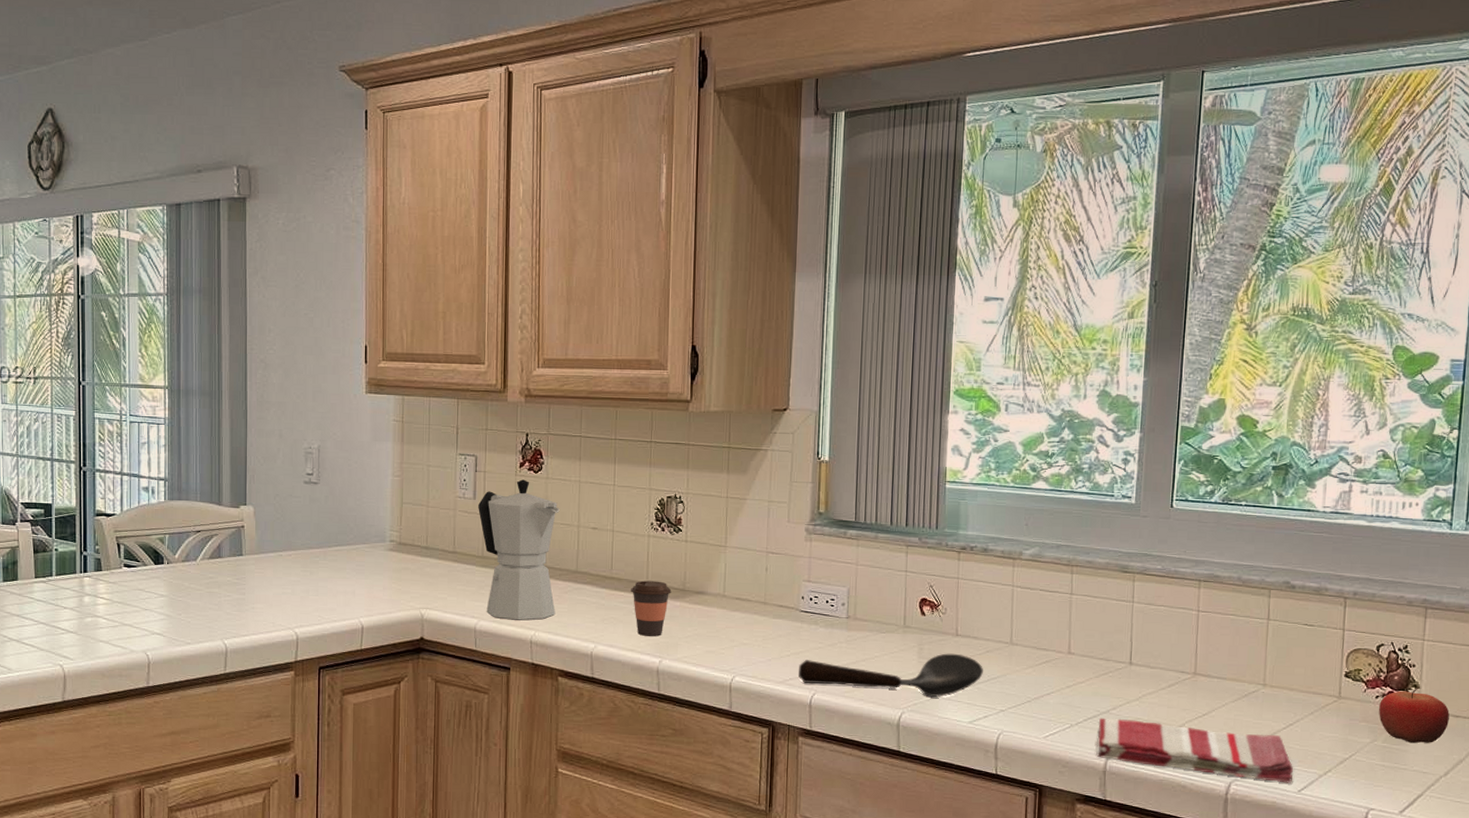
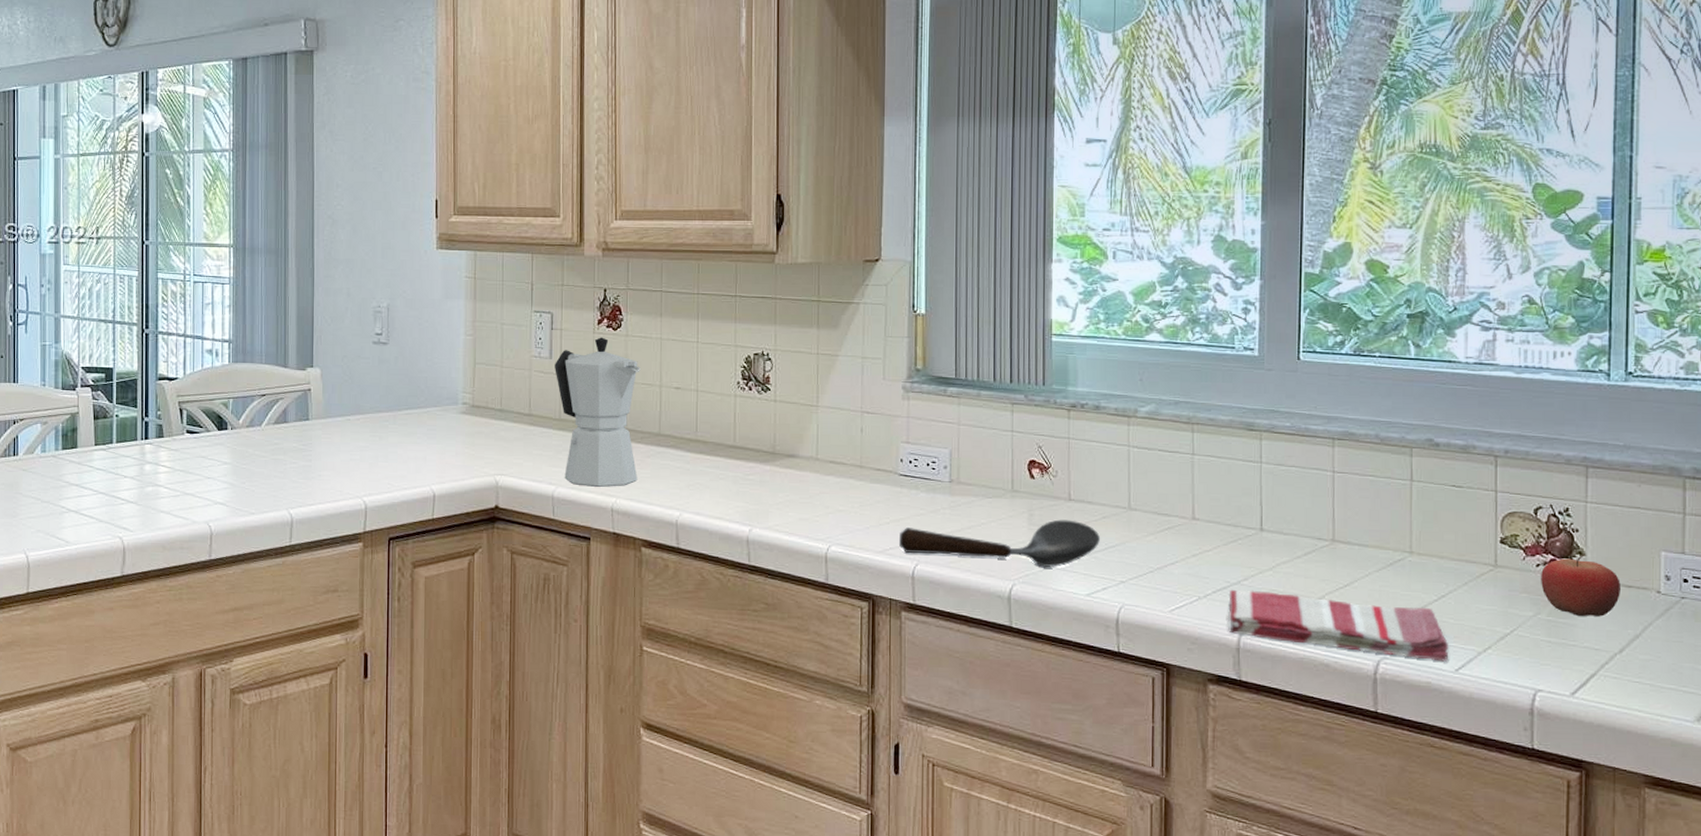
coffee cup: present [631,580,672,637] -> none [717,443,761,504]

